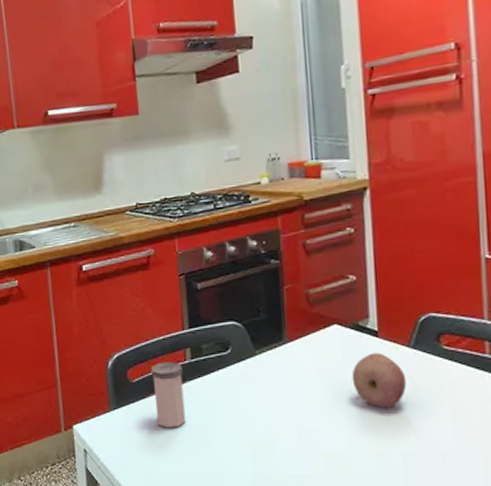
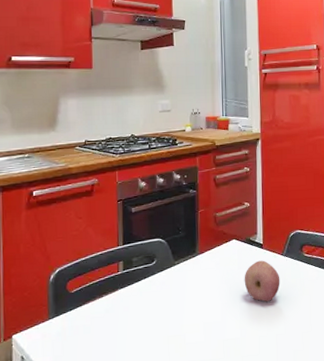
salt shaker: present [151,362,186,428] -> none [89,273,116,331]

